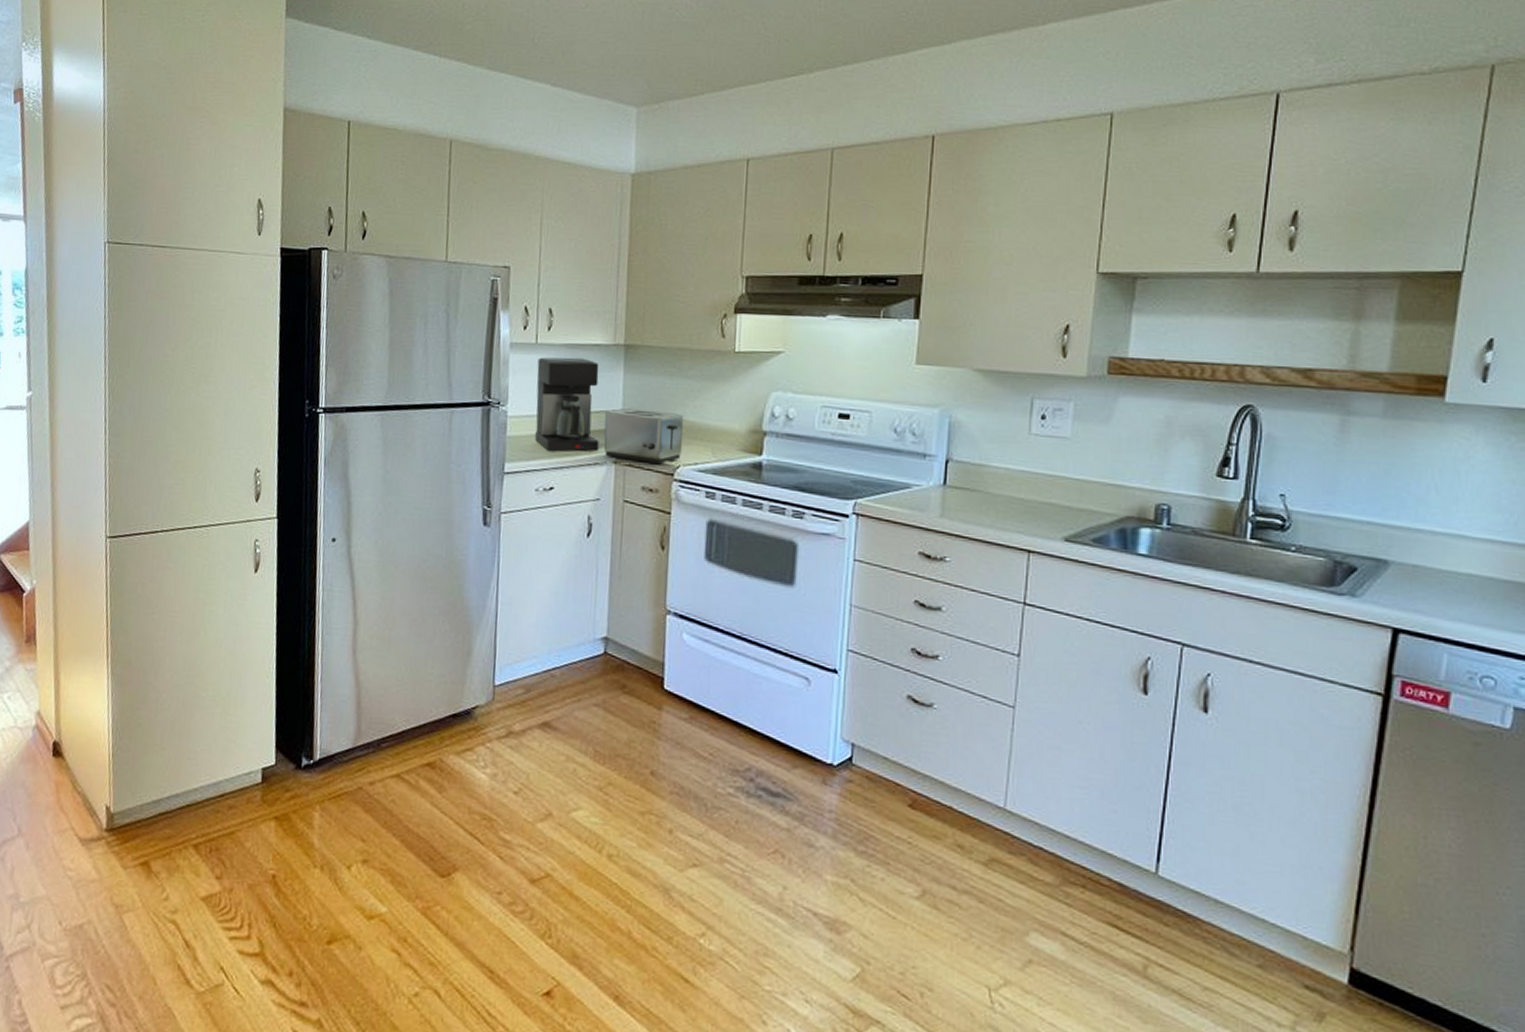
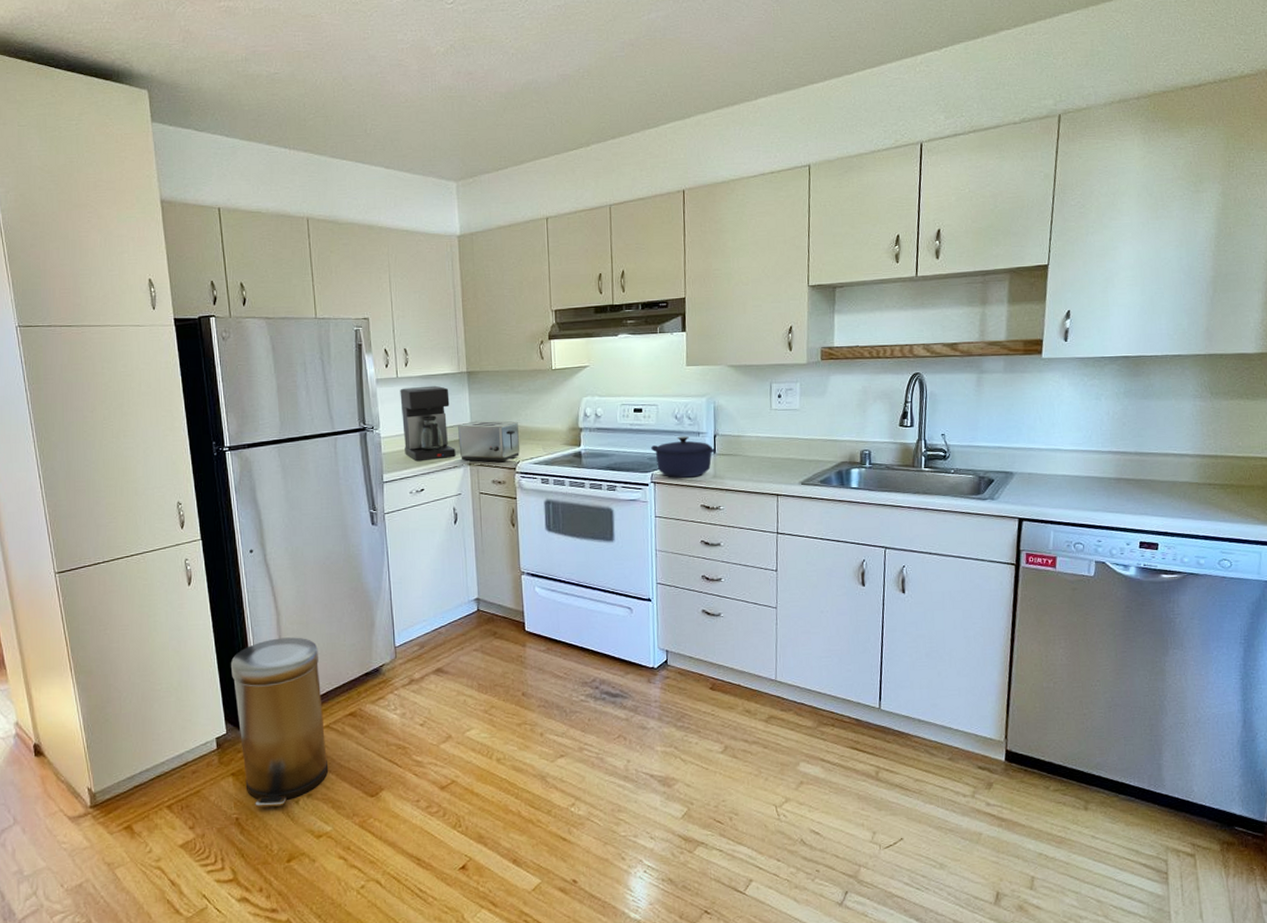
pedal bin: none [289,653,399,870] -> present [231,637,328,808]
cooking pot: none [857,456,948,514] -> present [651,435,717,478]

